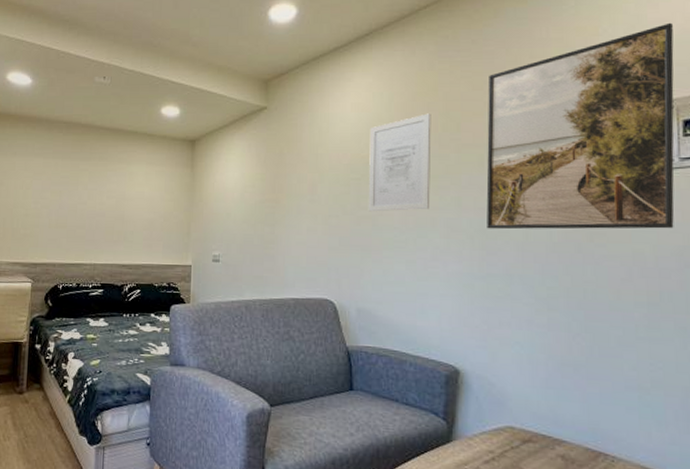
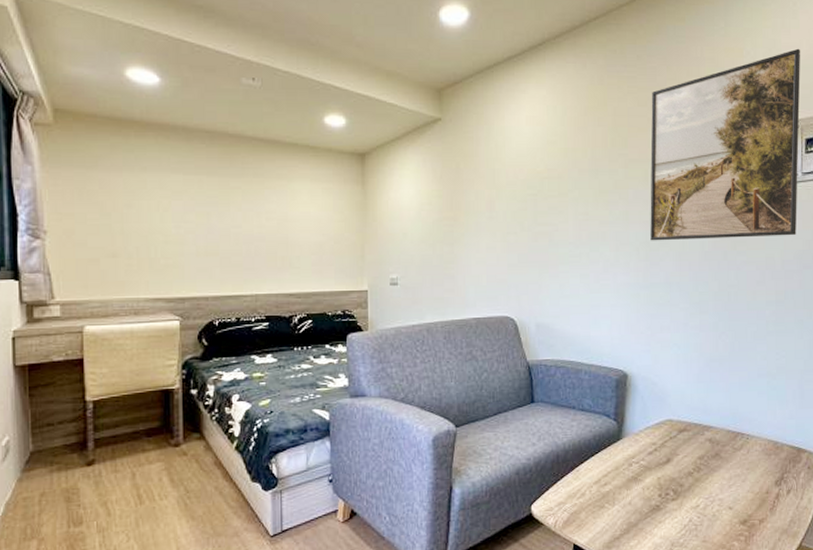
wall art: present [368,113,431,212] -> none [544,128,602,228]

